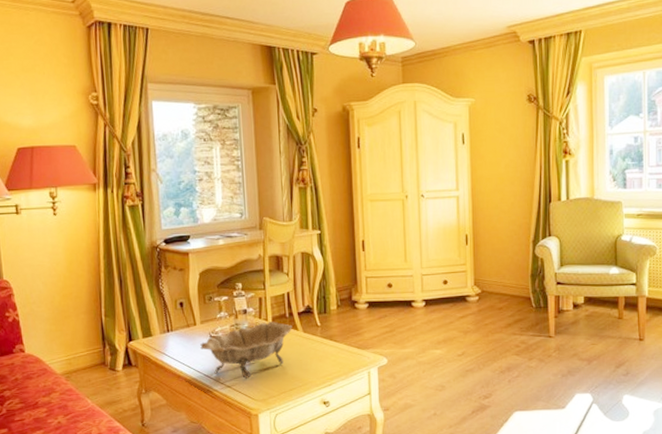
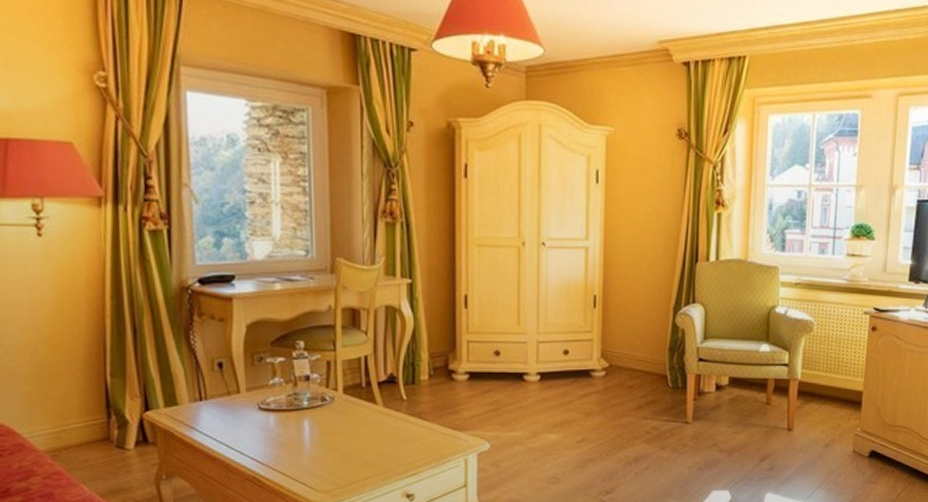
decorative bowl: present [200,321,293,379] -> none [245,392,370,463]

